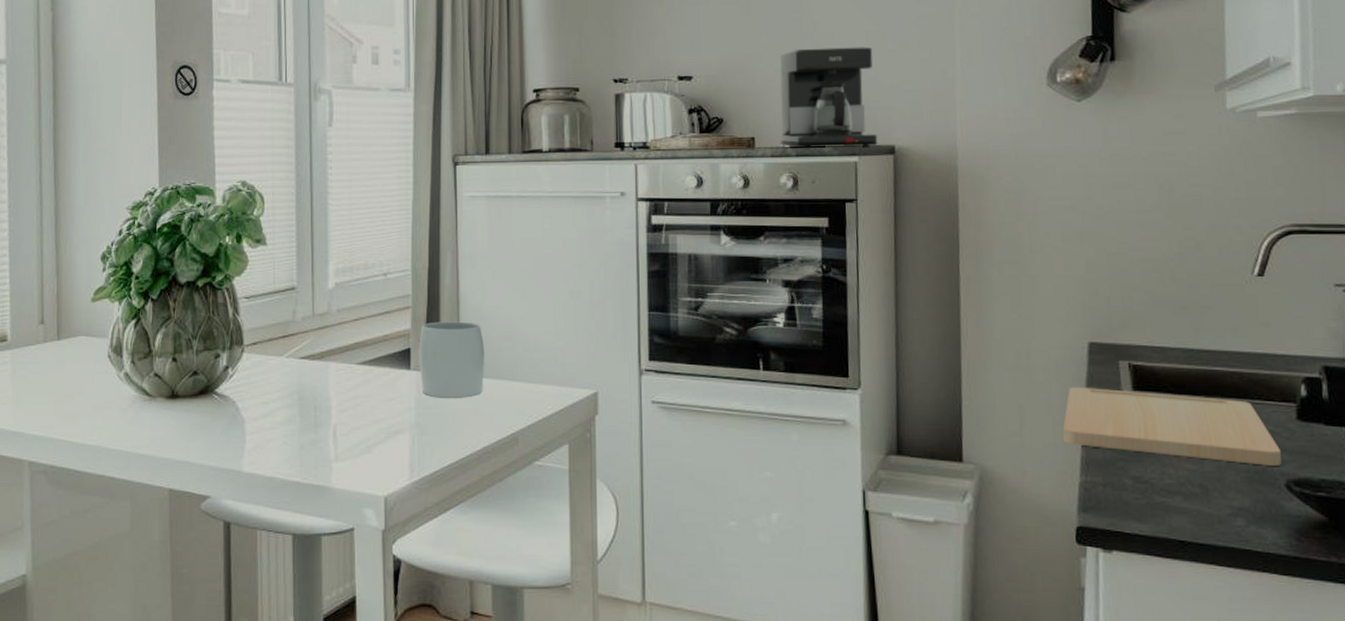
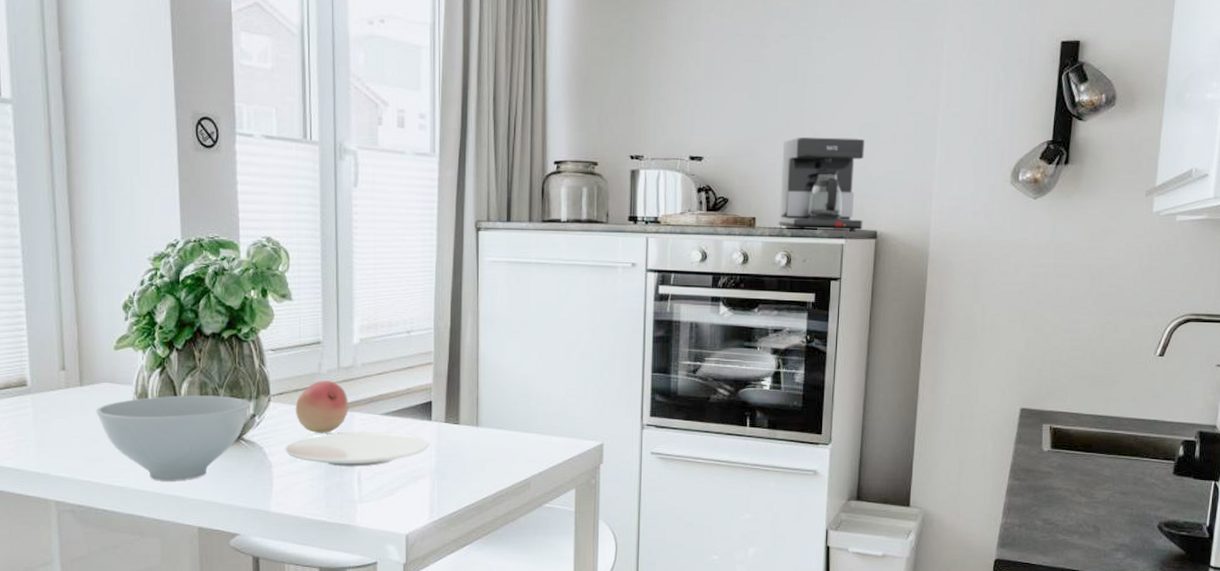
bowl: none [72,347,223,438] -> present [96,395,250,480]
plate: none [258,382,409,422] -> present [285,431,430,467]
fruit: none [268,329,323,385] -> present [295,381,348,433]
mug: present [419,321,485,398] -> none [440,377,502,447]
cutting board: present [1062,386,1282,466] -> none [991,445,1158,511]

